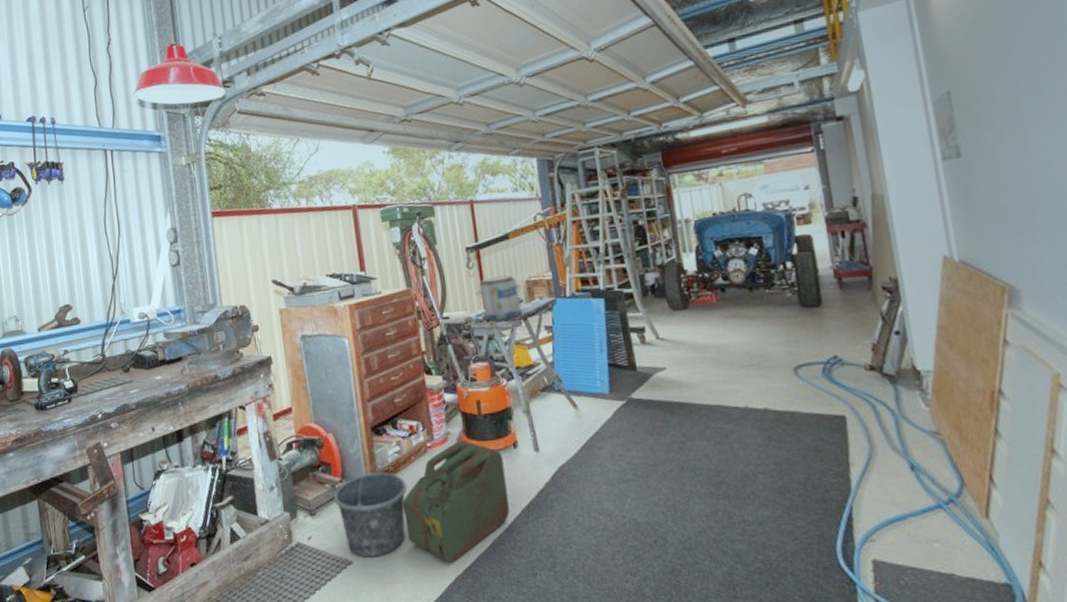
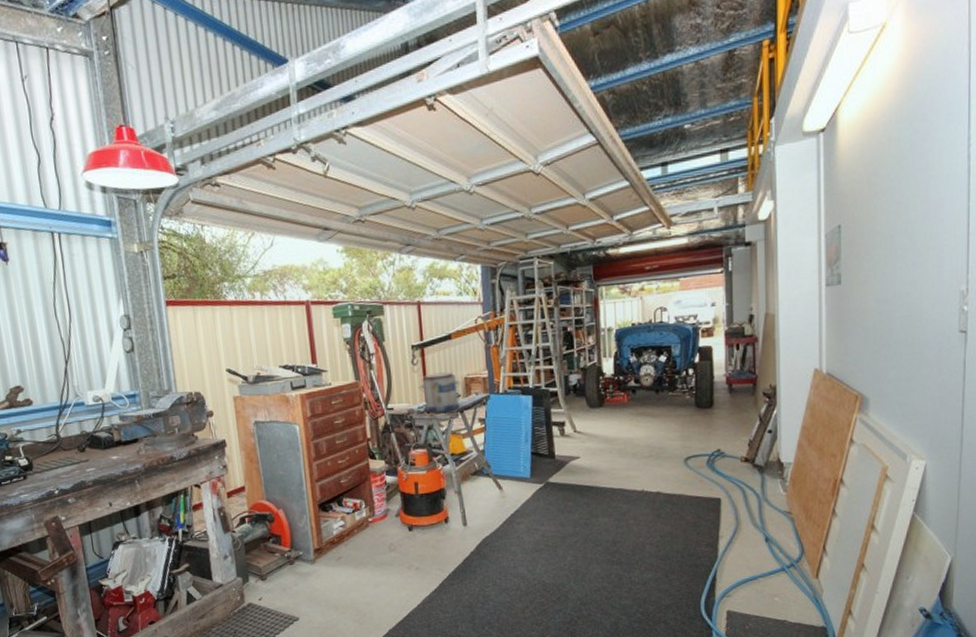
bucket: present [333,449,408,558] -> none [282,523,350,615]
fuel can: present [403,439,510,563] -> none [346,515,439,618]

